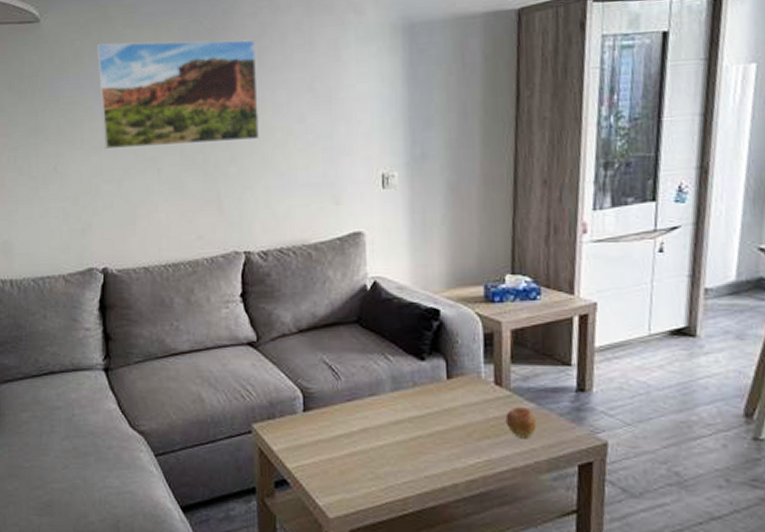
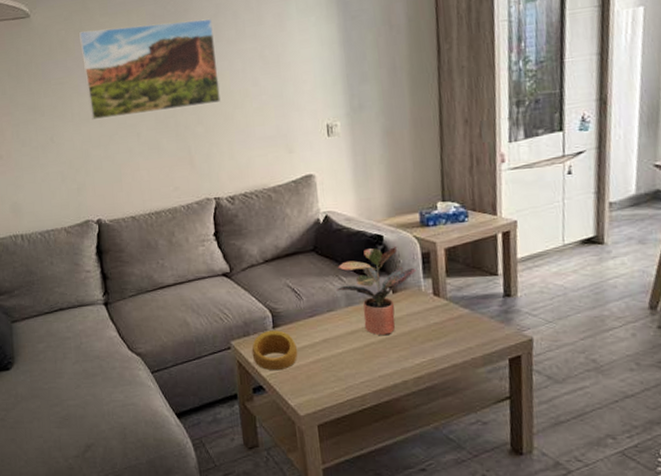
ring: none [276,414,331,463] -> present [251,330,298,371]
potted plant: none [382,324,476,429] -> present [337,247,416,336]
apple: present [505,407,538,439] -> none [444,313,472,340]

